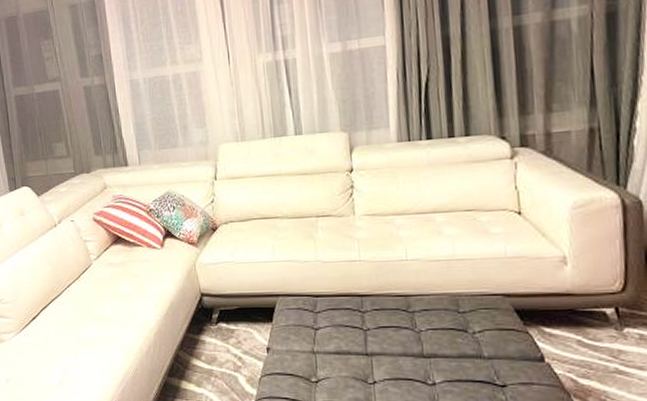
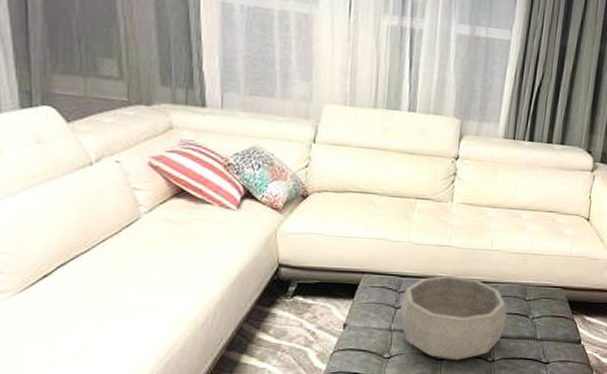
decorative bowl: none [319,291,442,385] -> present [400,275,508,361]

